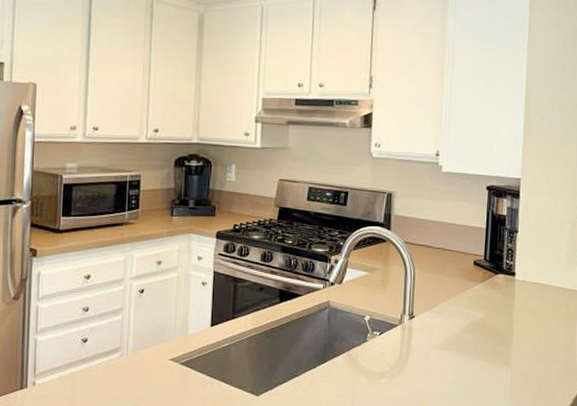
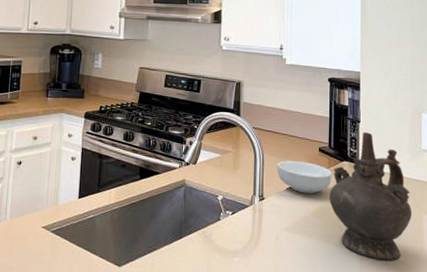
cereal bowl: none [428,275,486,310] -> present [277,160,332,194]
ceremonial vessel: none [482,242,566,373] -> present [329,132,413,261]

